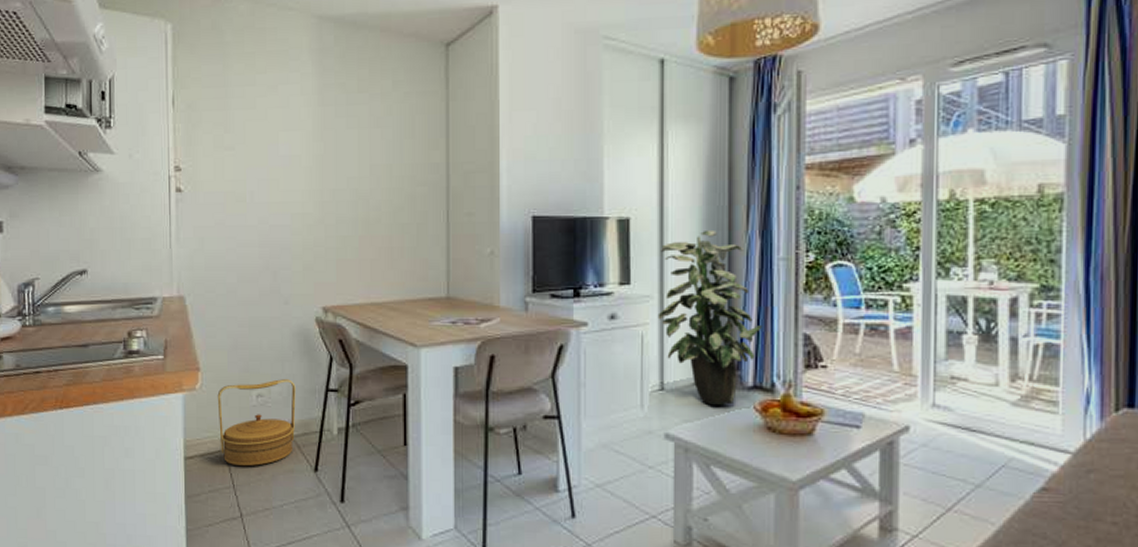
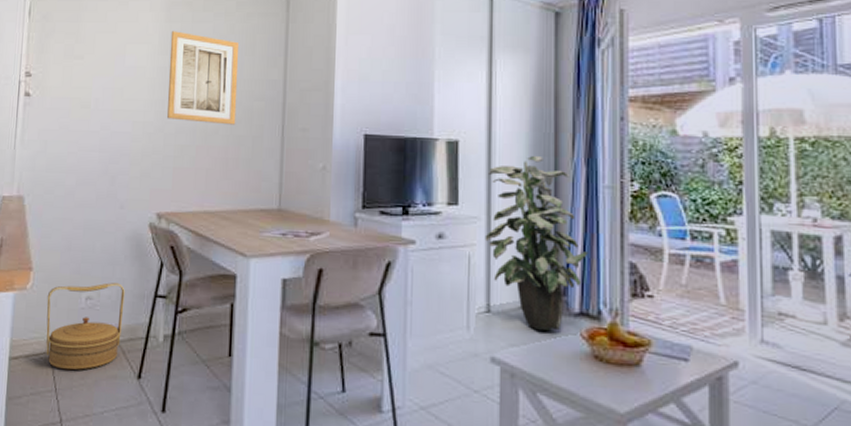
wall art: none [325,115,399,213] -> present [167,31,240,125]

